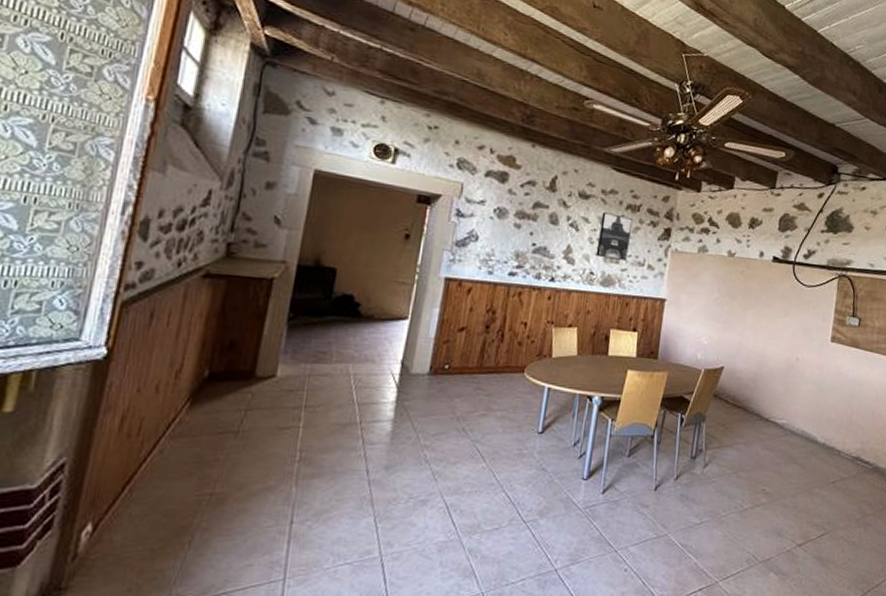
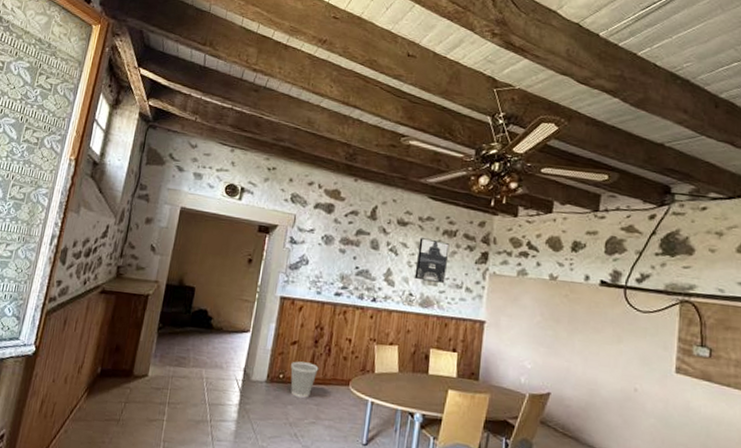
wastebasket: none [457,349,490,389] -> present [290,361,319,398]

